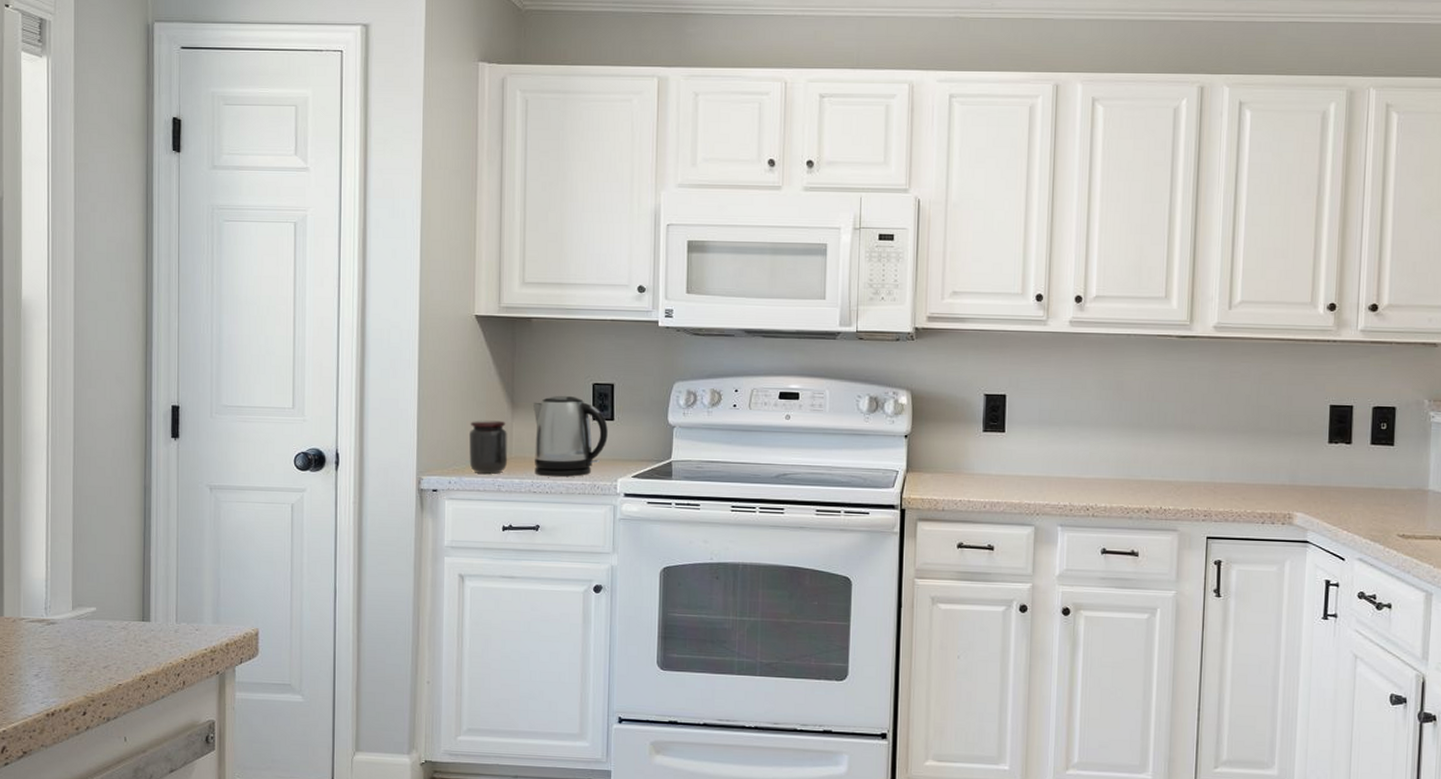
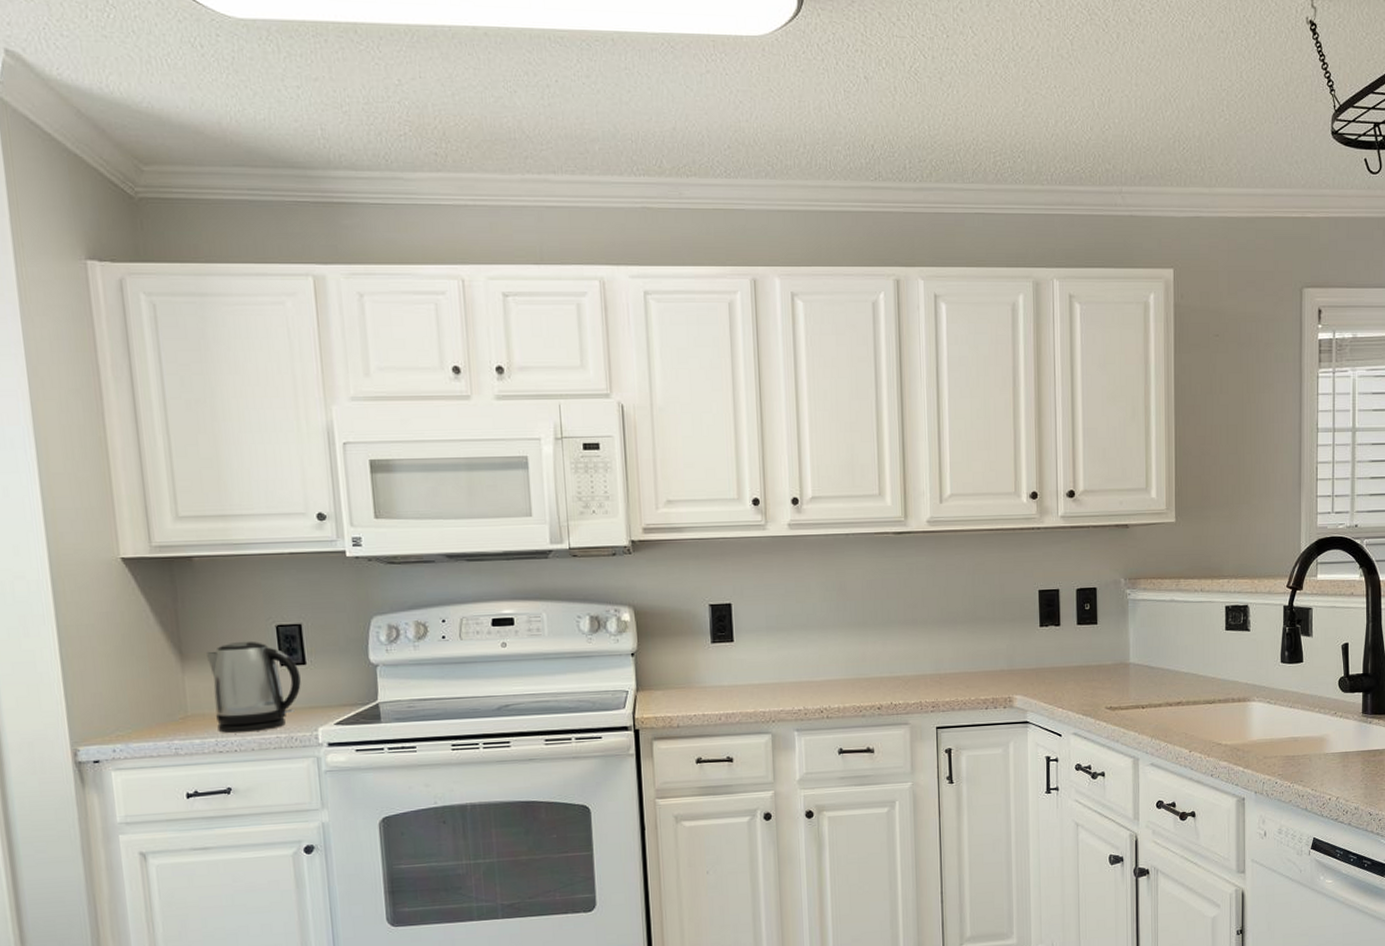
jar: present [468,420,508,474] -> none [130,675,184,738]

